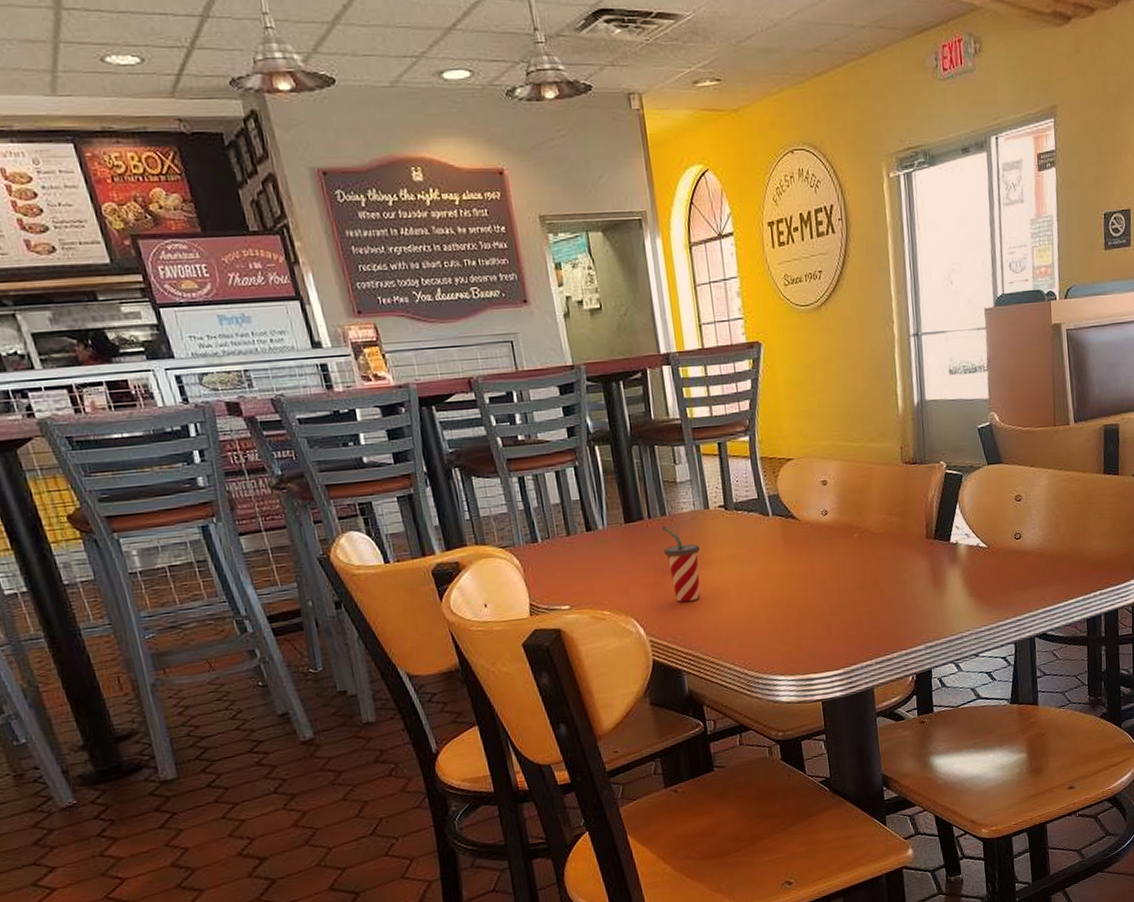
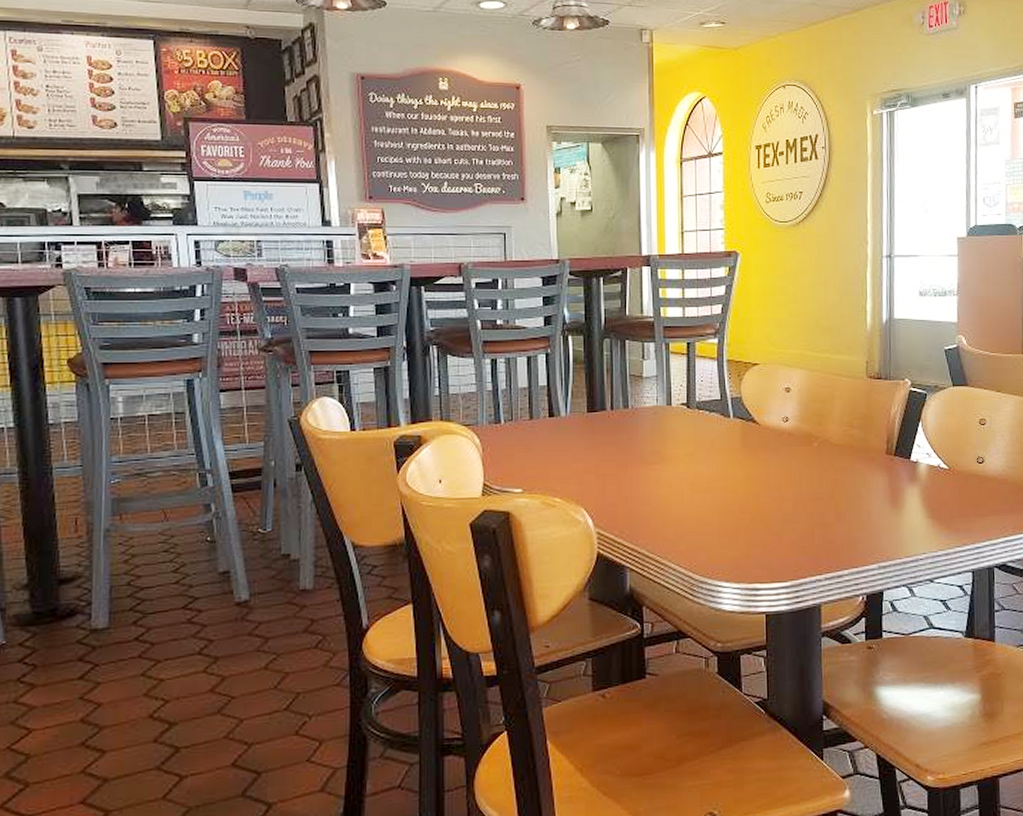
beverage cup: present [662,526,701,602] -> none [622,419,658,496]

